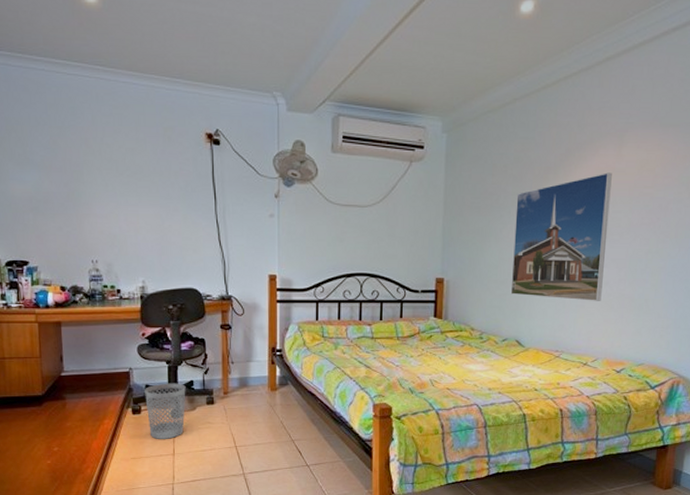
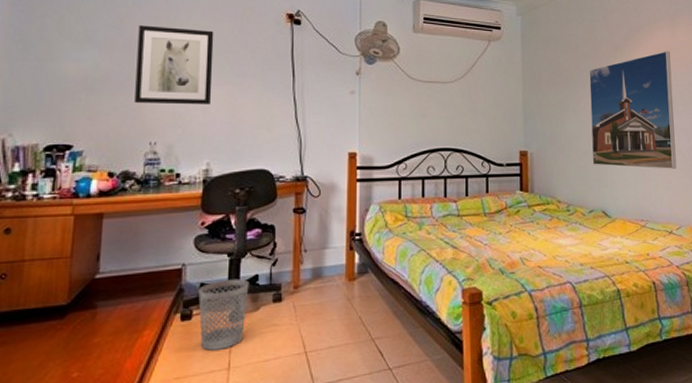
wall art: none [70,147,142,226] -> present [135,25,214,105]

